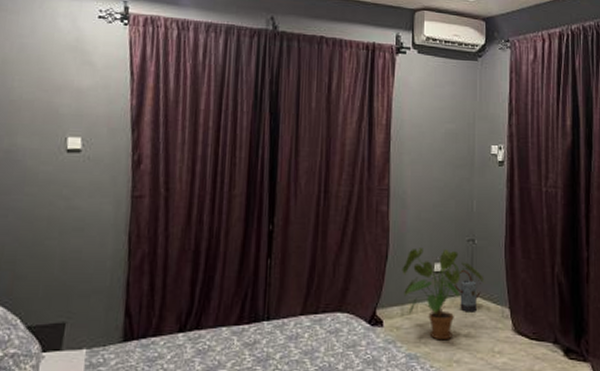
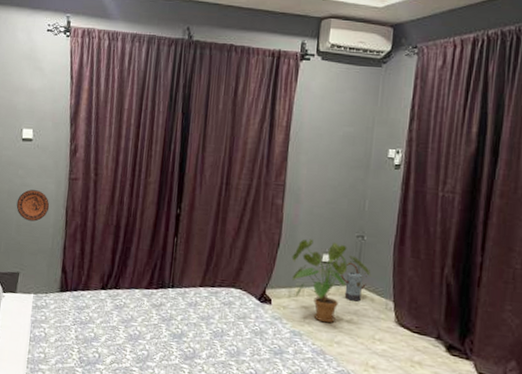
decorative plate: none [60,213,107,254] -> present [16,189,50,222]

